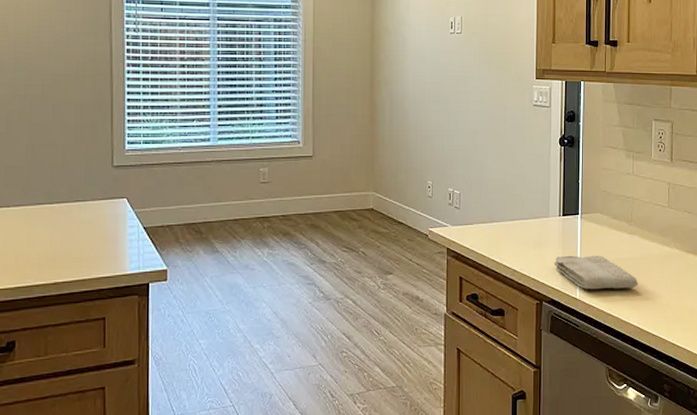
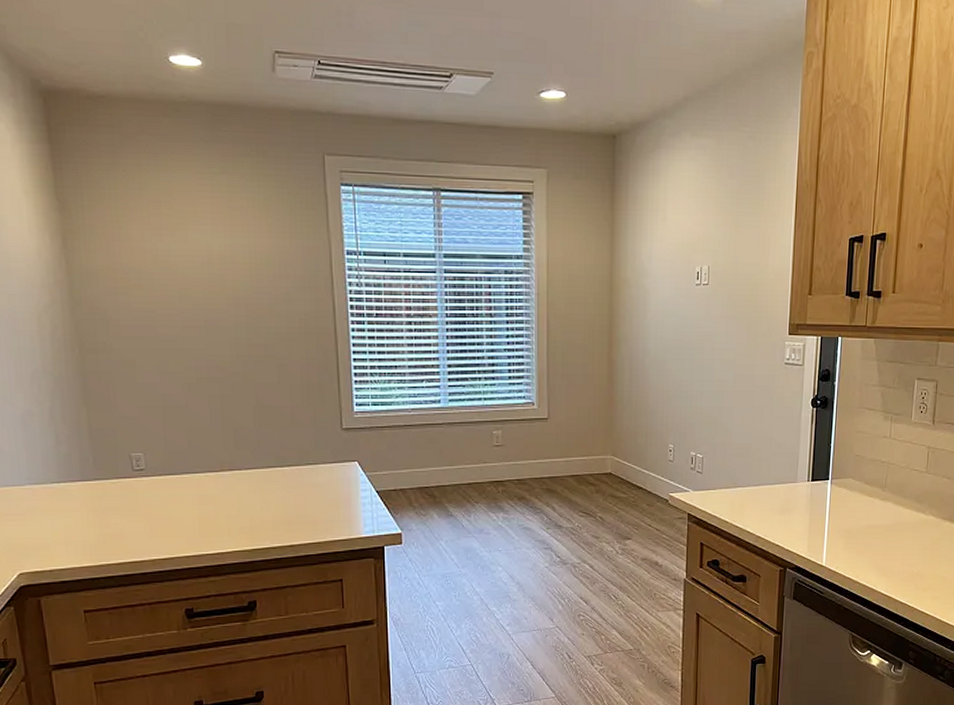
washcloth: present [554,255,638,290] -> none [800,521,889,557]

